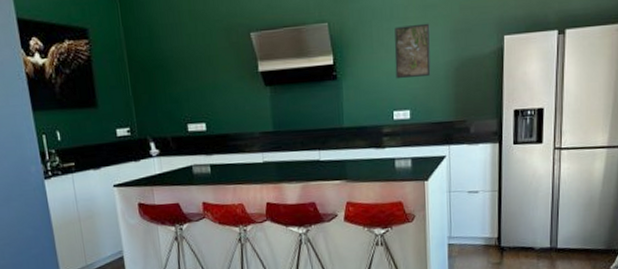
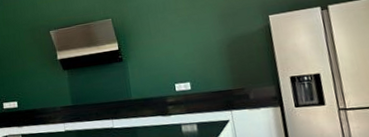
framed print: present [394,23,431,79] -> none [168,11,205,58]

